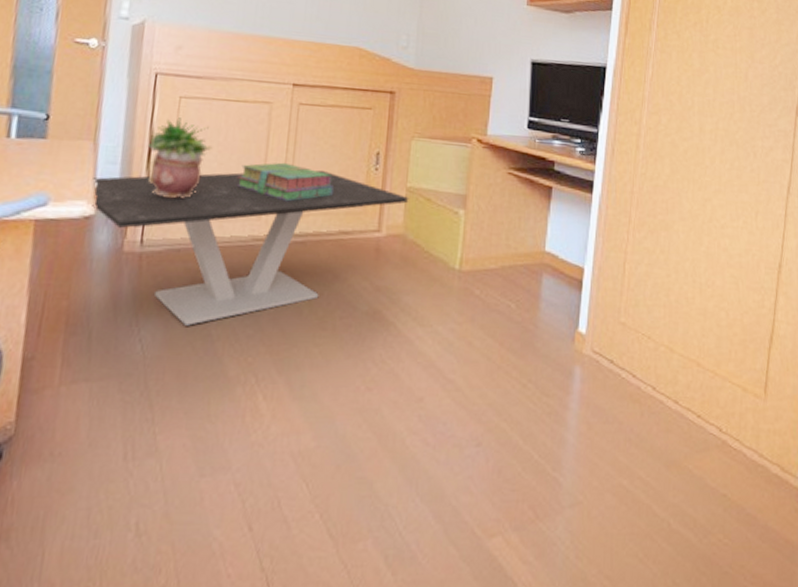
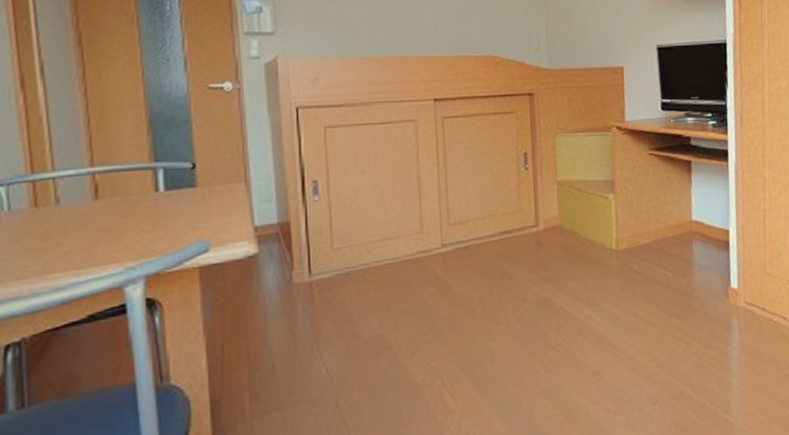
coffee table: present [92,170,409,326] -> none [250,177,561,343]
potted plant: present [147,117,213,199] -> none [300,147,365,226]
stack of books: present [236,162,335,202] -> none [393,175,489,212]

